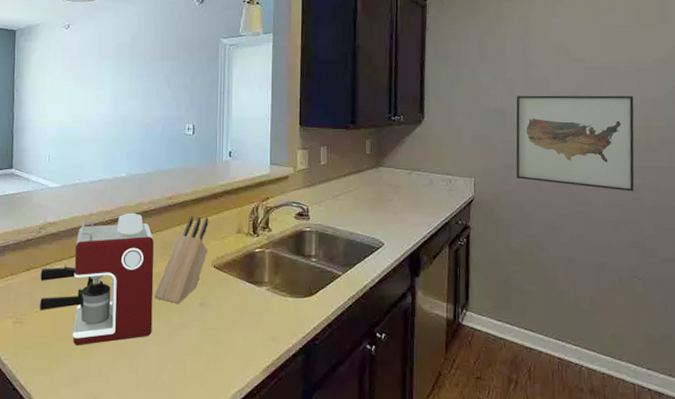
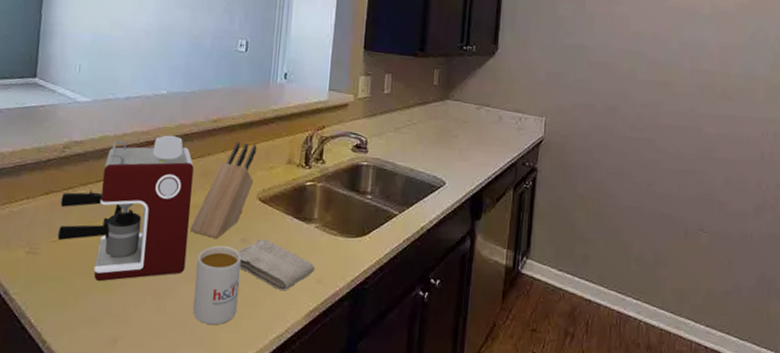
mug: none [162,309,202,382] -> present [193,245,242,326]
washcloth: none [198,303,269,349] -> present [237,239,315,291]
wall art: present [516,95,634,192] -> none [589,32,714,141]

